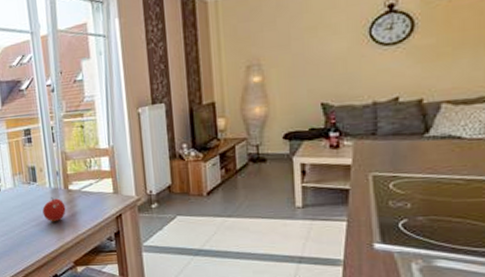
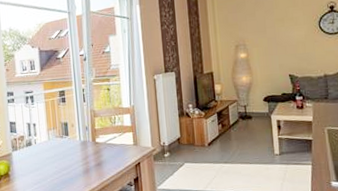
fruit: present [42,197,66,222] -> none [72,149,93,171]

